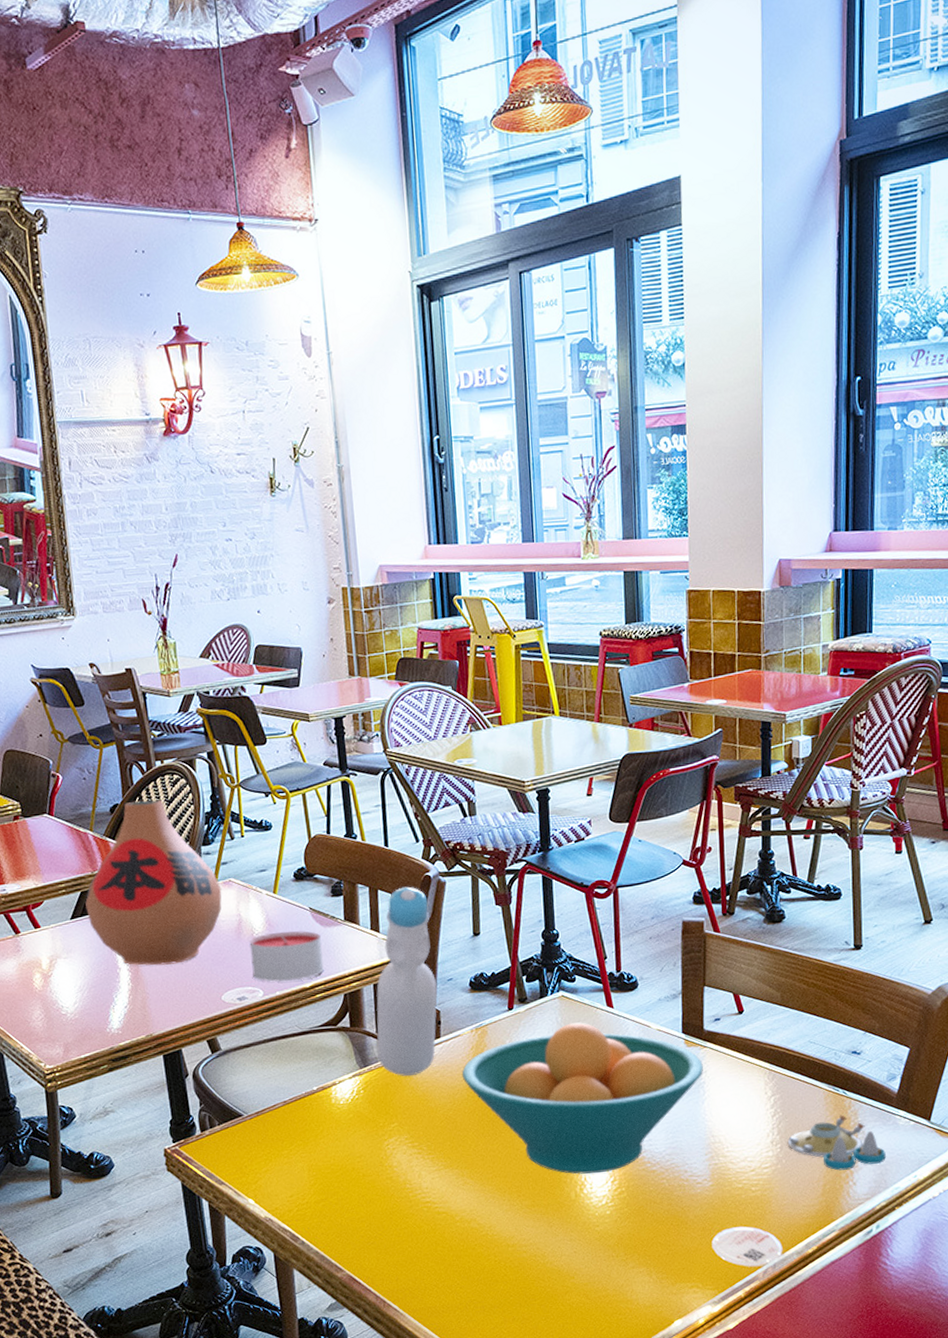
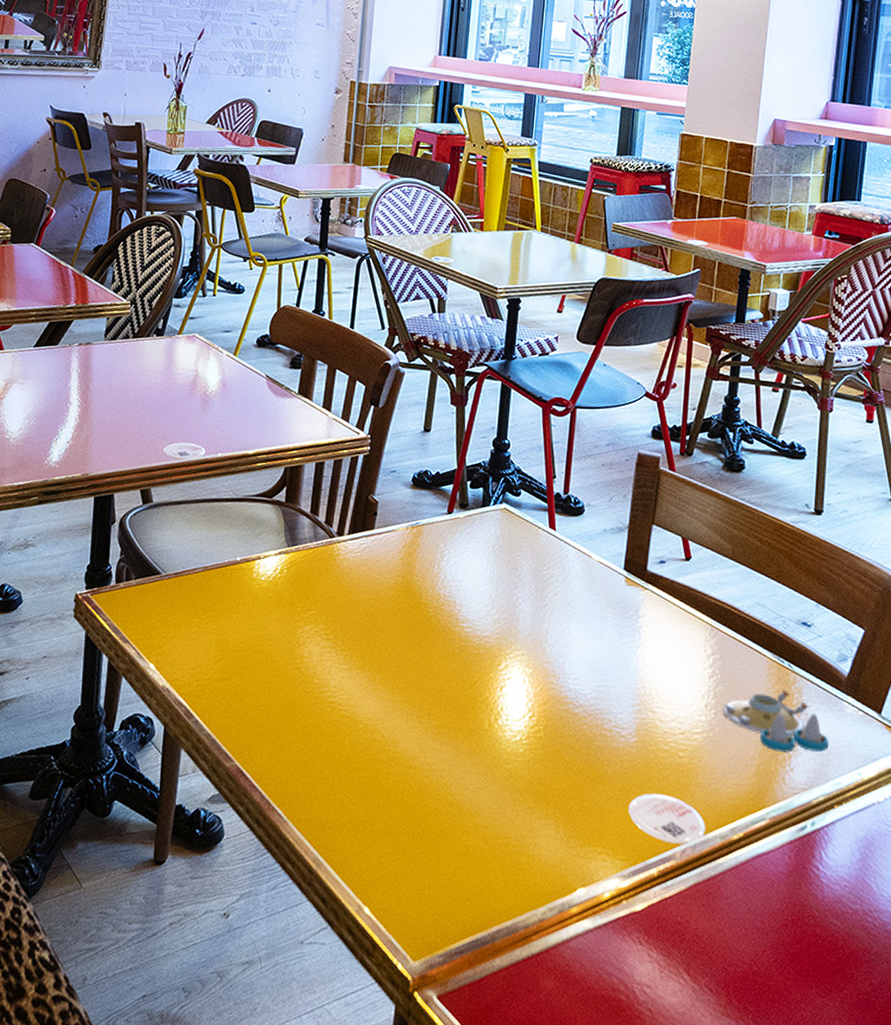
vase: present [85,800,222,966] -> none [51,245,185,408]
candle: present [249,931,324,982] -> none [198,393,273,446]
bottle: present [376,886,437,1076] -> none [307,370,384,564]
fruit bowl: present [461,1022,703,1174] -> none [389,538,642,705]

